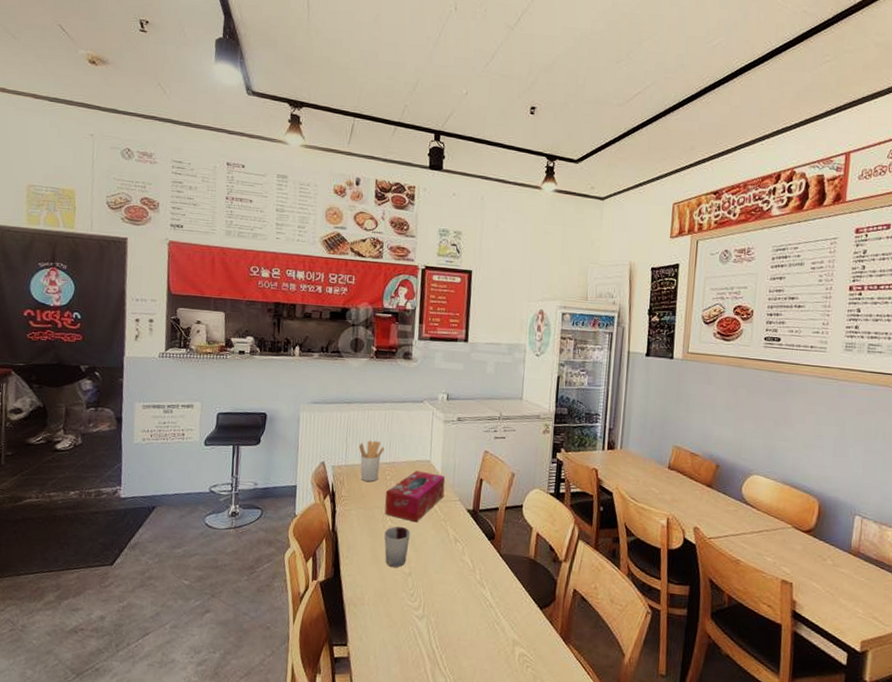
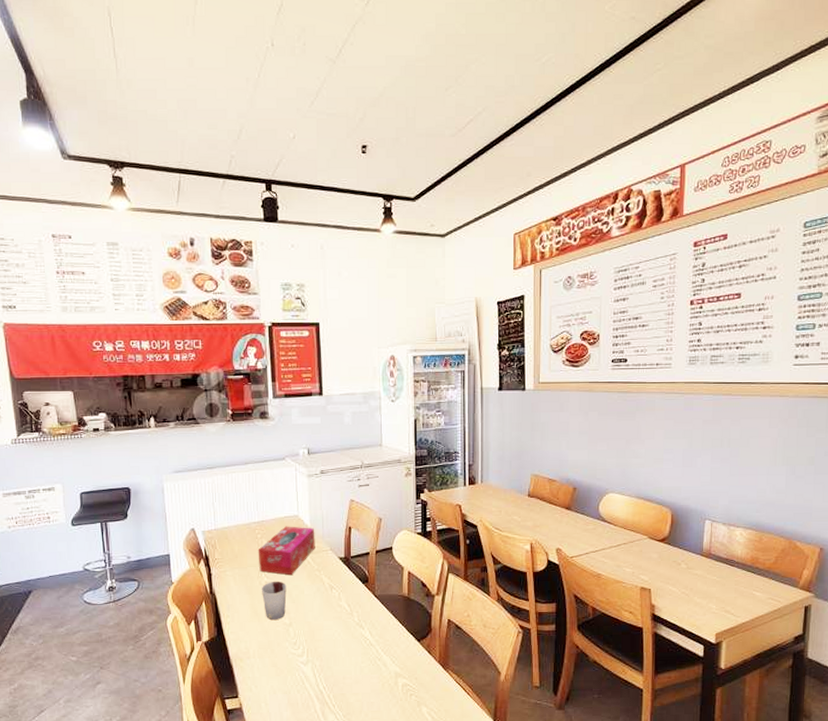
utensil holder: present [358,440,385,482] -> none [226,502,252,542]

